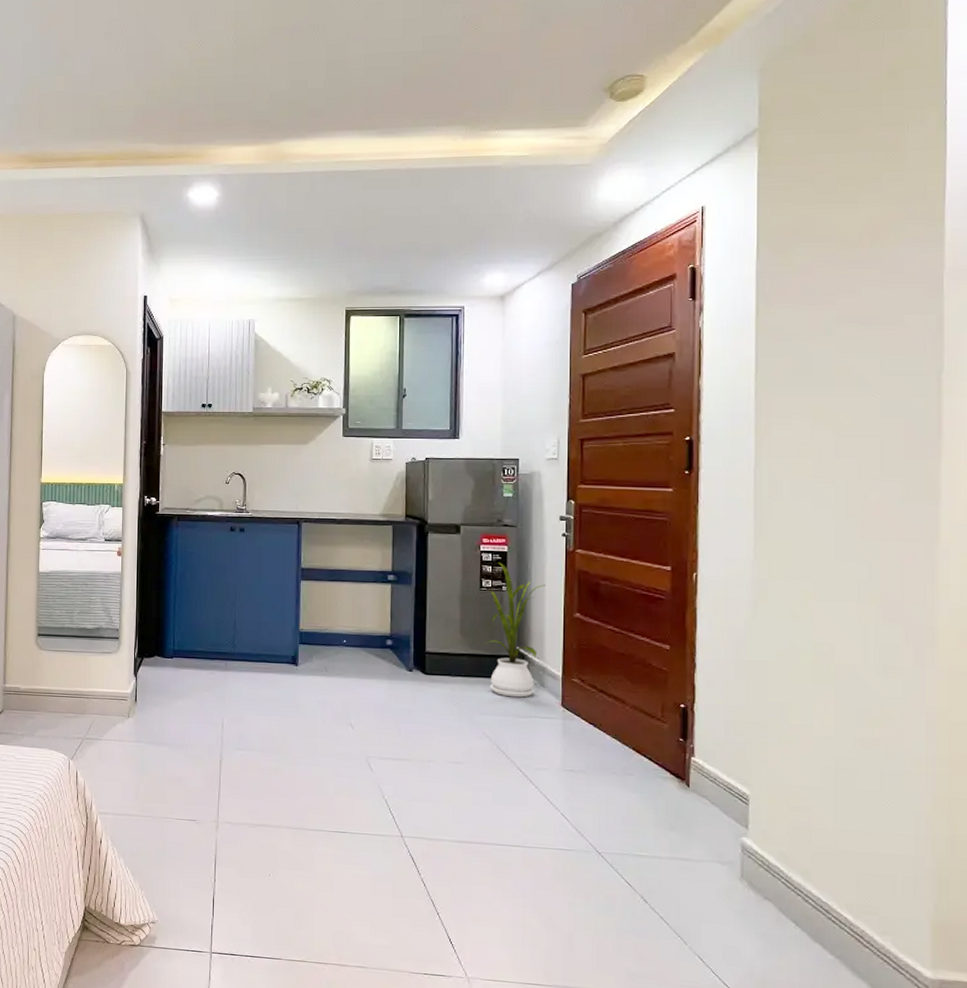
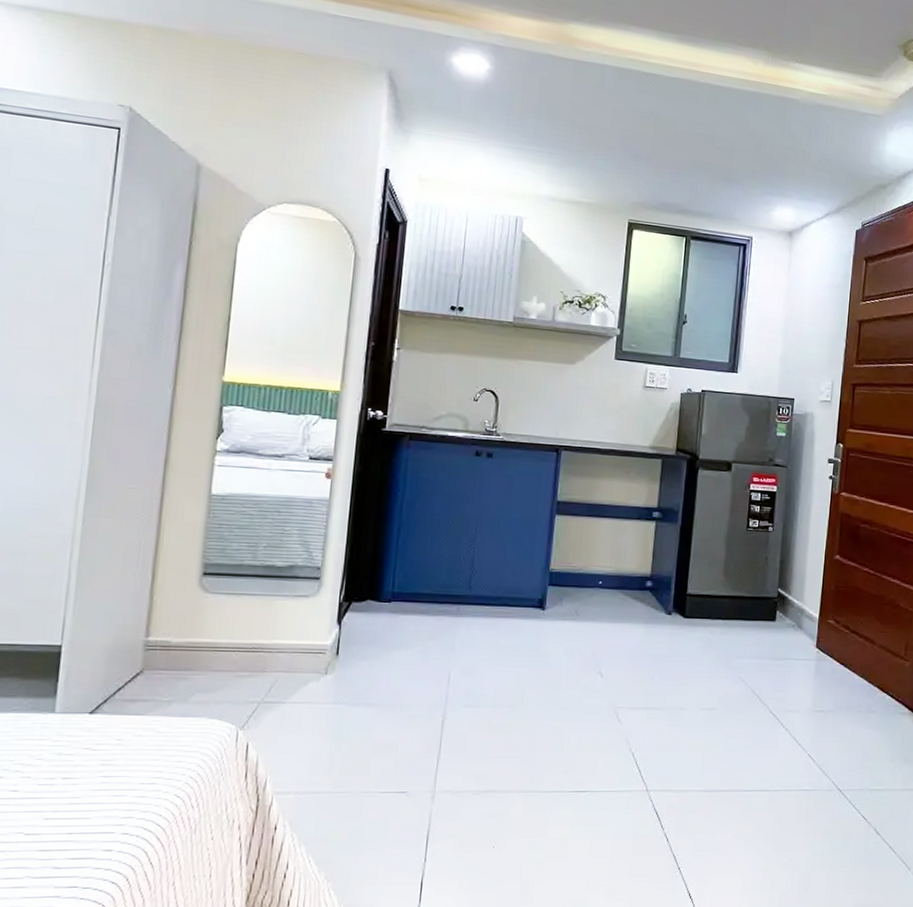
house plant: present [484,562,546,698] -> none [747,502,810,640]

